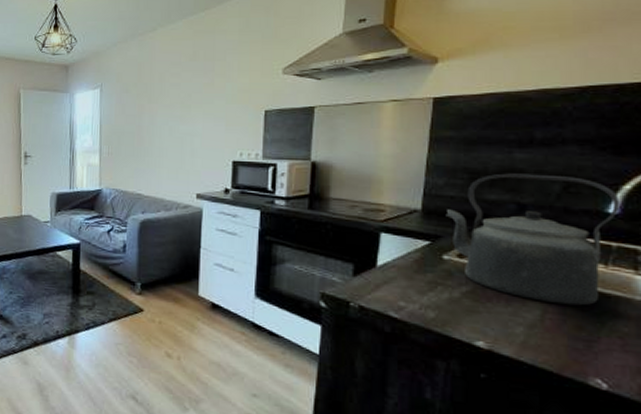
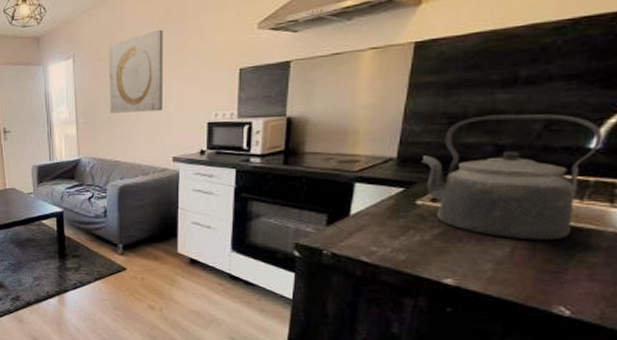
wall art: none [135,67,191,146] -> present [108,29,164,113]

